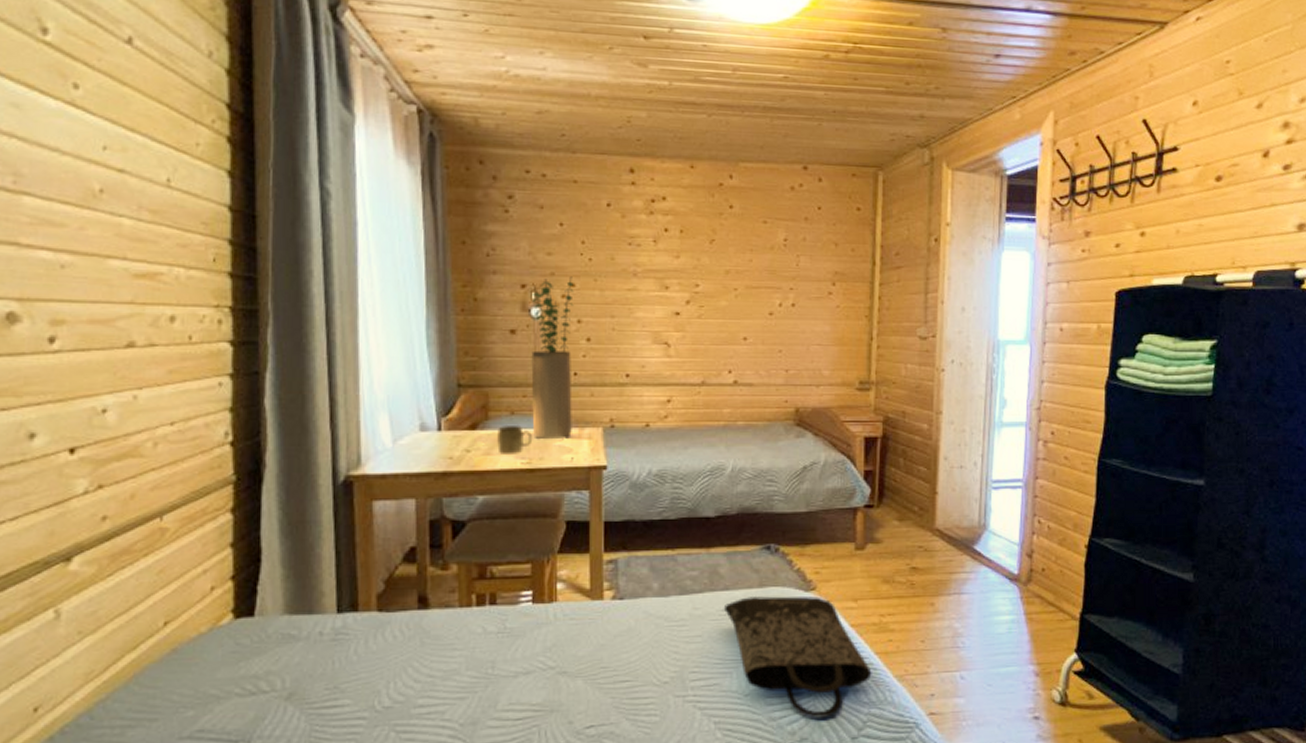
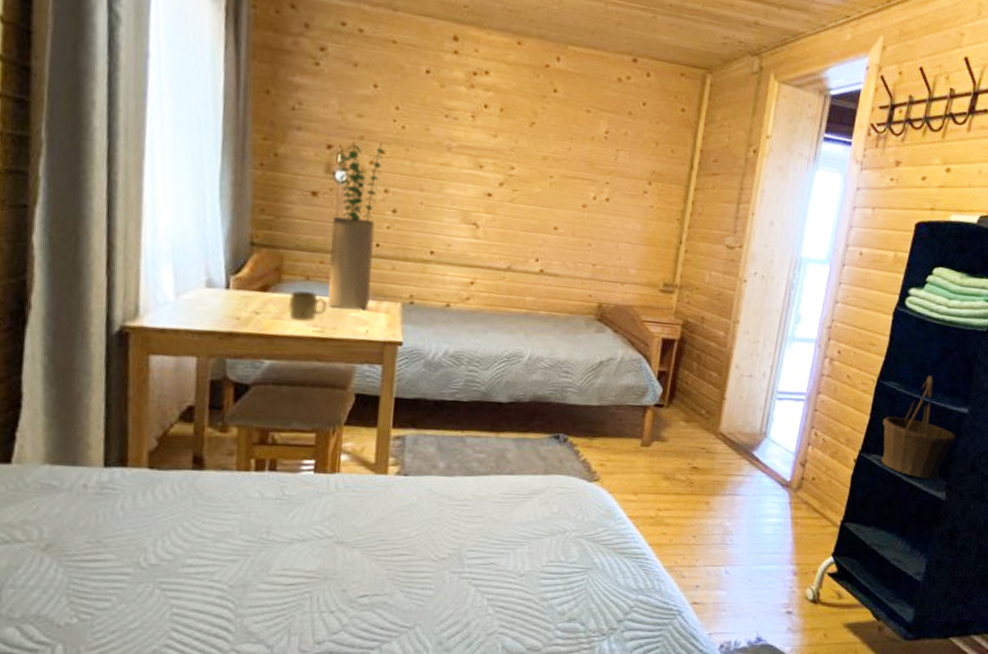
tote bag: present [723,596,872,718] -> none [507,482,644,601]
basket: none [1111,449,1195,560] -> present [880,376,956,479]

